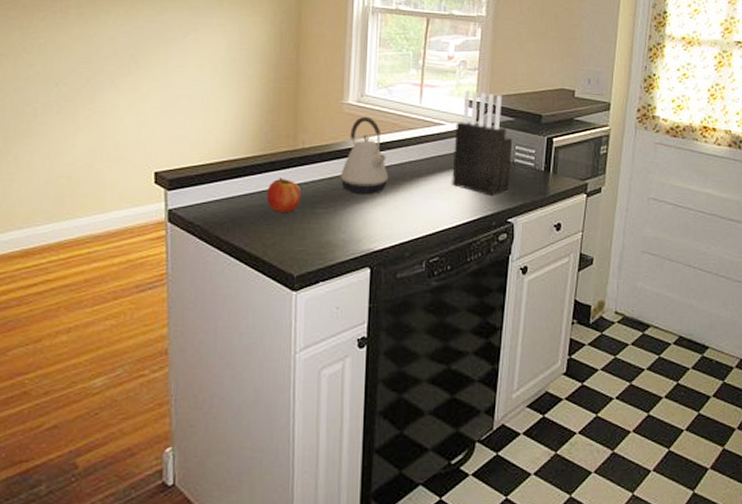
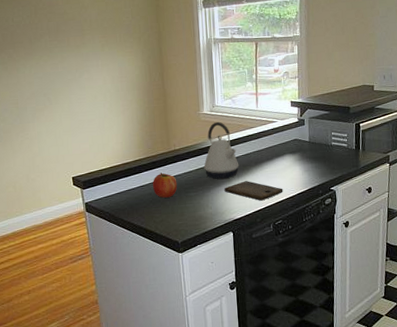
cutting board: none [365,200,444,229] -> present [224,181,283,201]
knife block: present [452,90,513,196] -> none [285,94,330,172]

